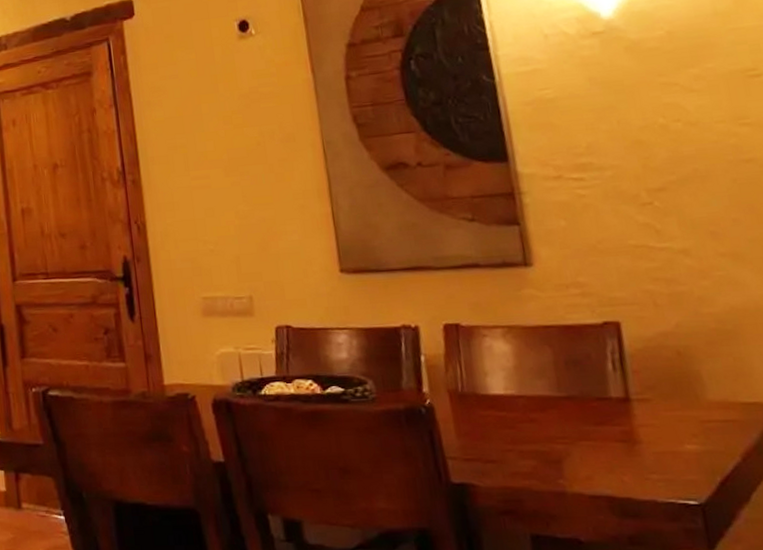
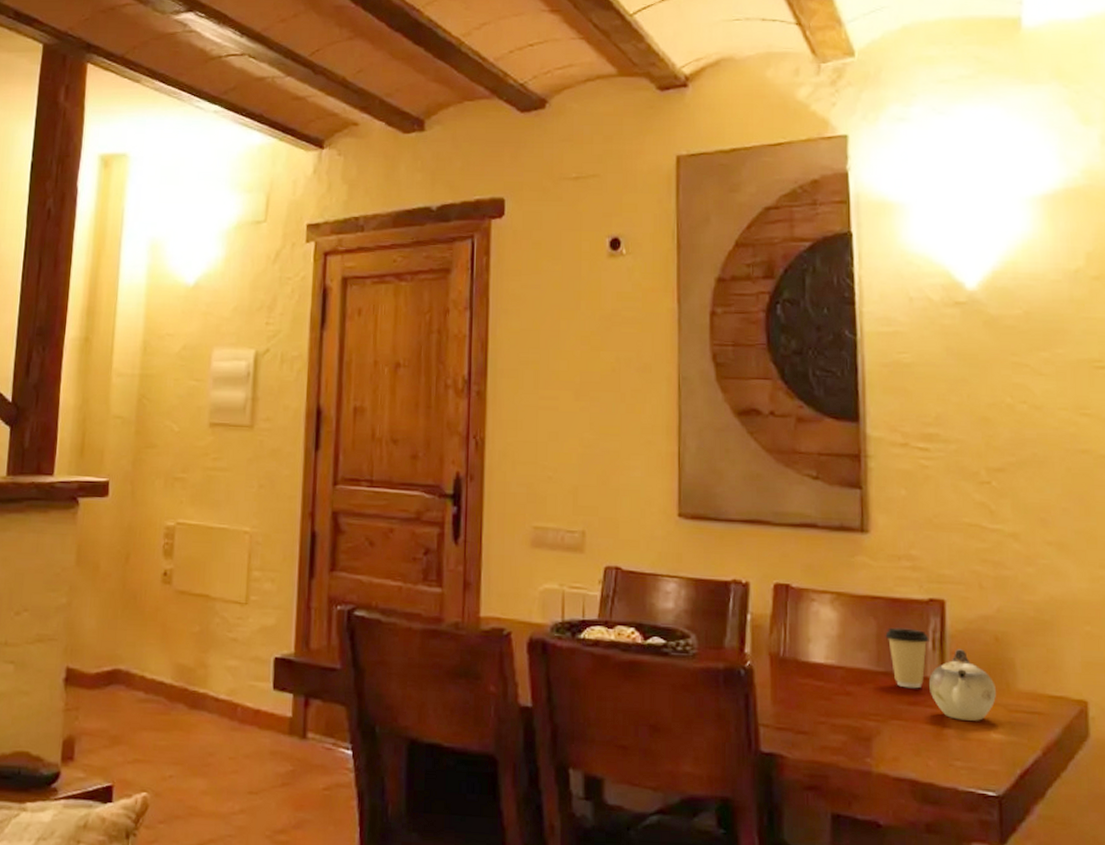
coffee cup: none [562,352,609,410] -> present [885,627,930,689]
teapot: none [613,367,686,435] -> present [928,649,996,721]

